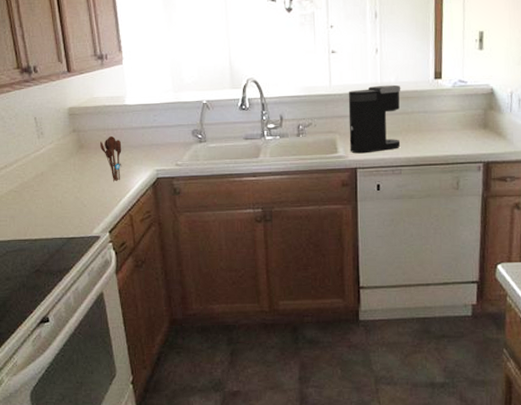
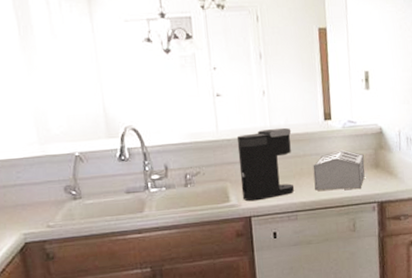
toaster: none [420,108,473,149] -> present [313,149,365,191]

